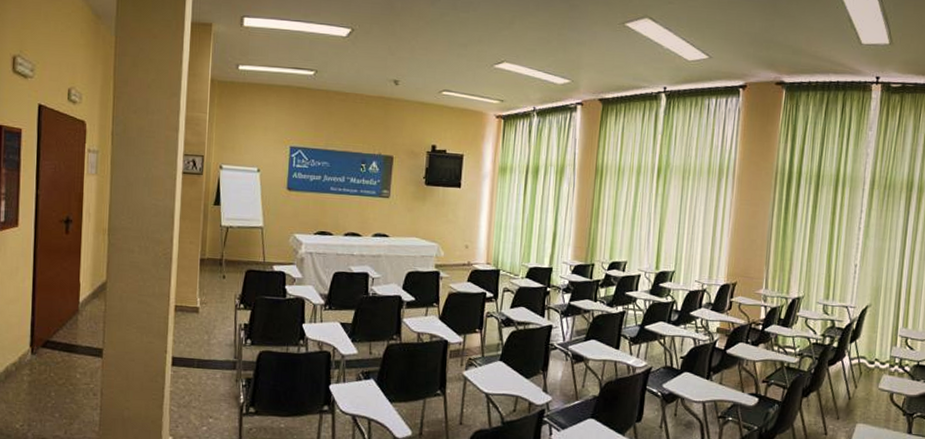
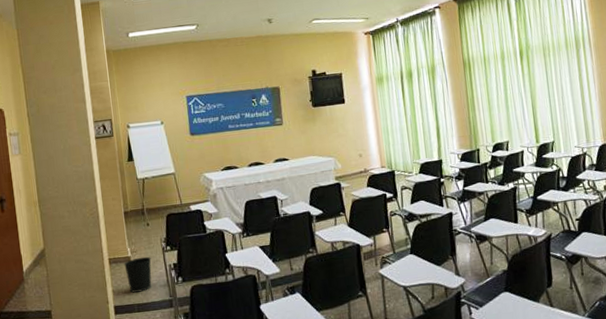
wastebasket: none [190,310,221,347] -> present [124,256,152,293]

